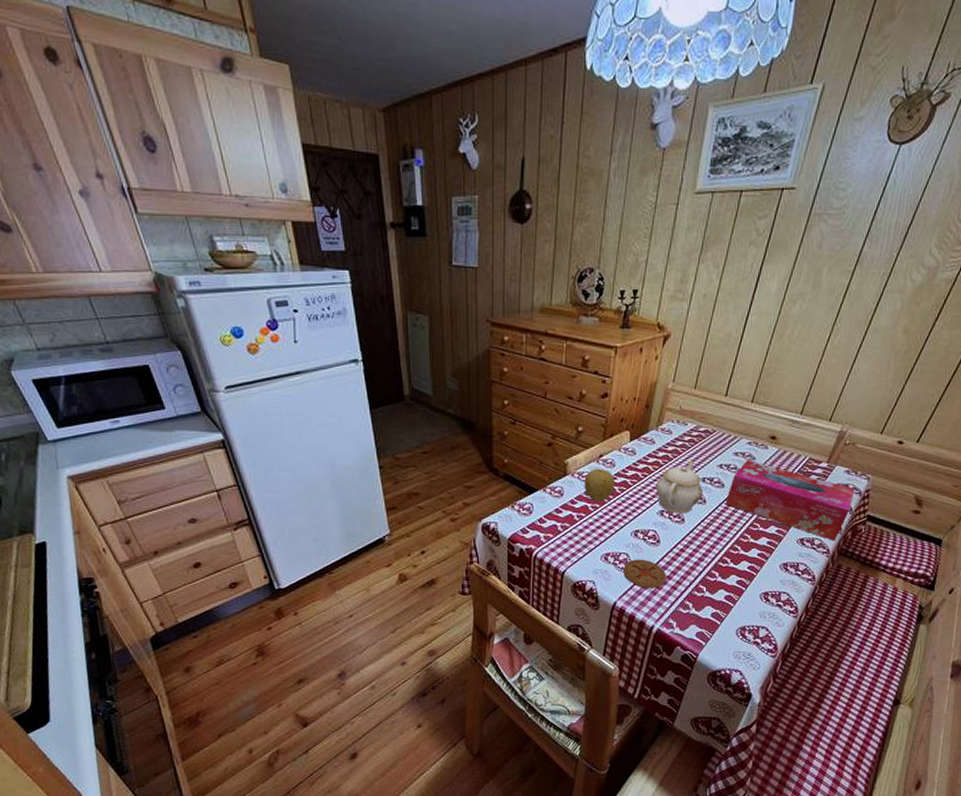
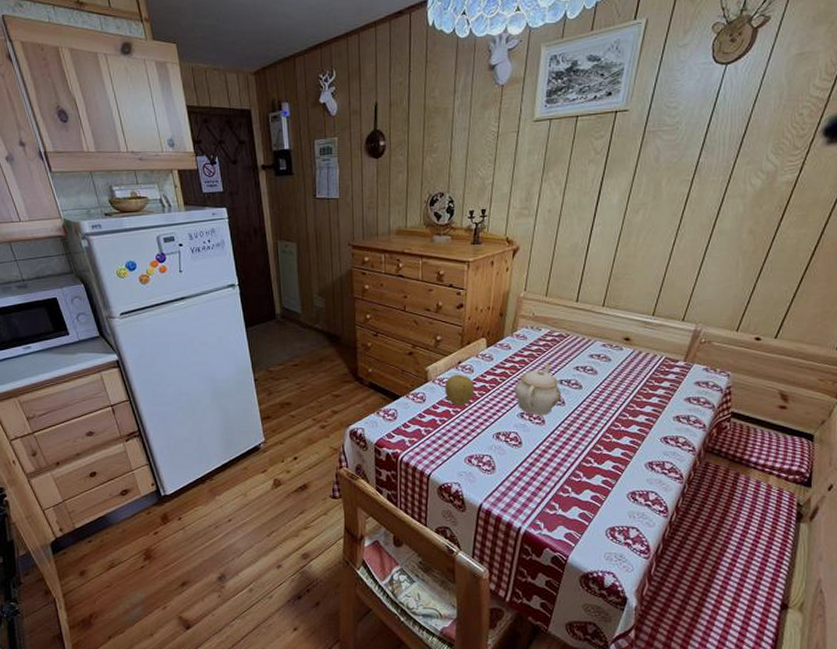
coaster: present [623,559,667,589] -> none [487,461,531,490]
tissue box: present [725,459,855,541] -> none [584,361,716,439]

